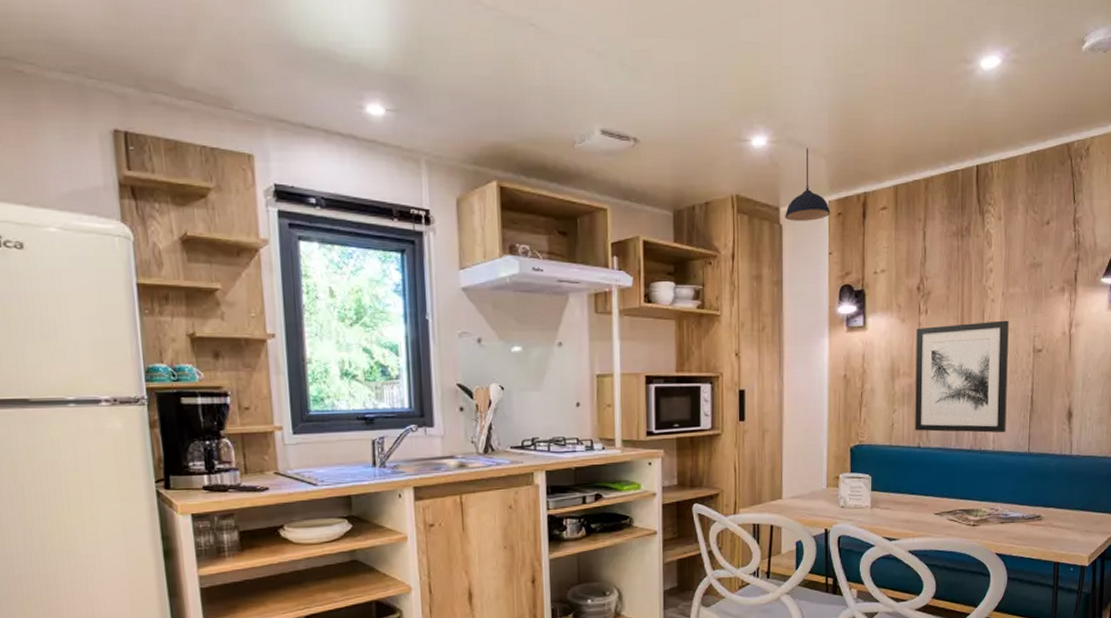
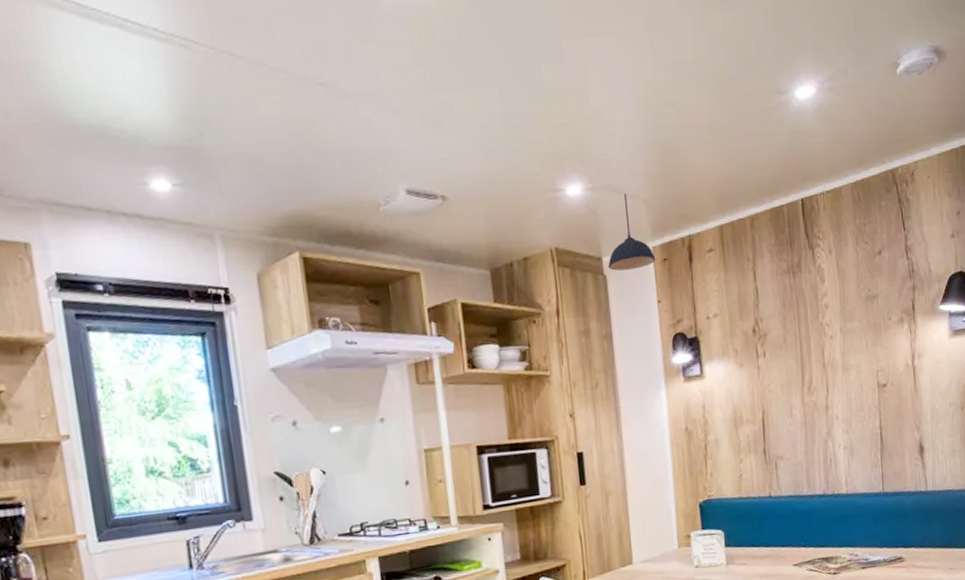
wall art: present [915,320,1009,433] -> none [756,356,858,480]

